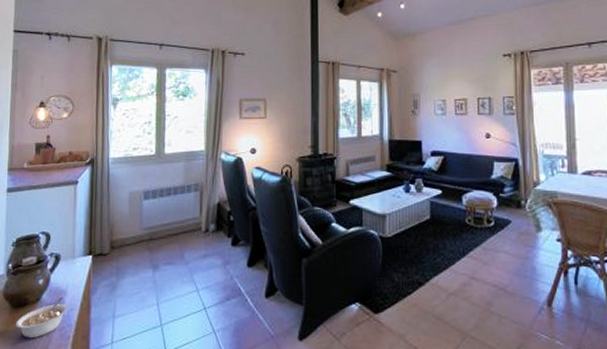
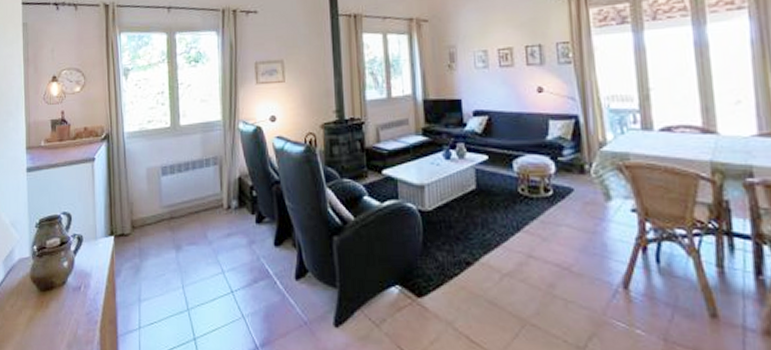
legume: present [15,296,68,339] -> none [44,279,94,323]

